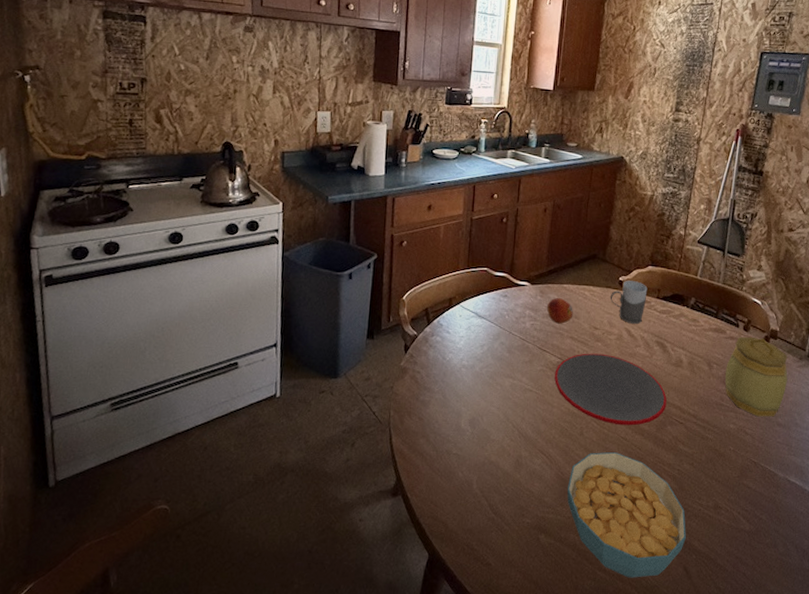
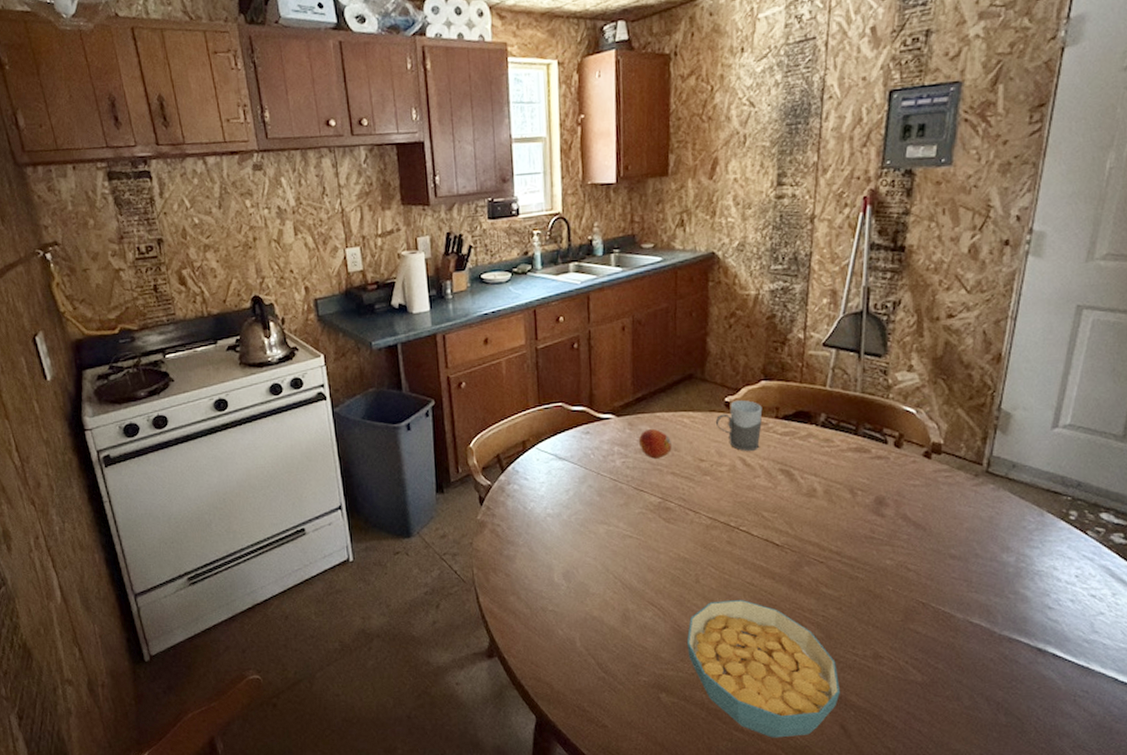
plate: present [554,353,667,426] -> none [657,489,800,569]
jar: present [725,336,788,417] -> none [874,453,960,549]

